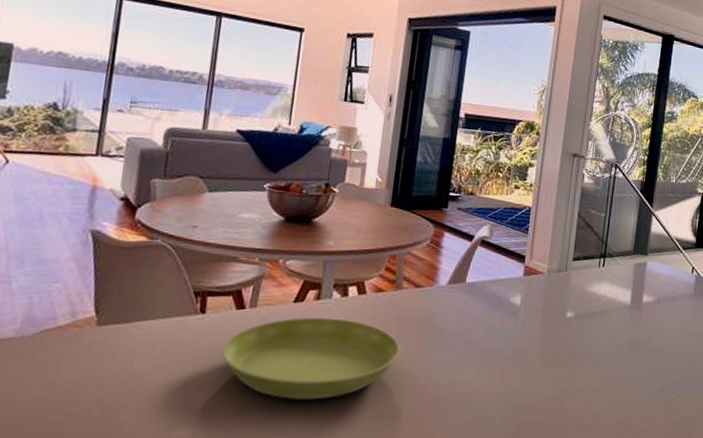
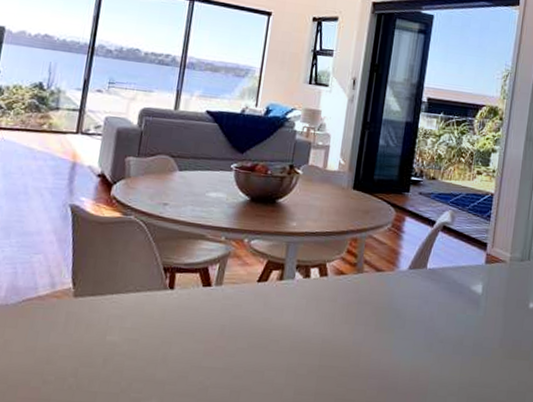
saucer: present [221,317,400,400] -> none [188,297,360,380]

